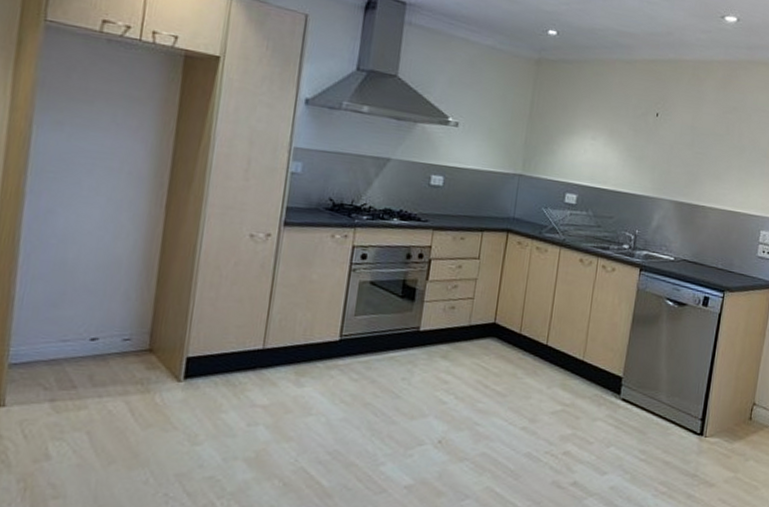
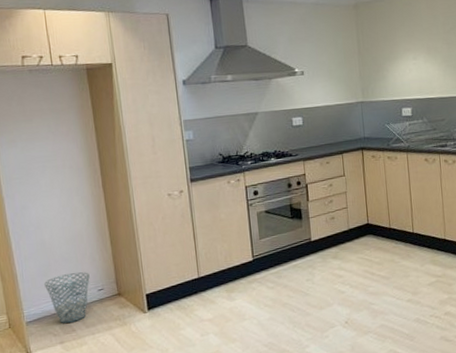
waste basket: none [49,310,117,376] -> present [44,272,90,323]

